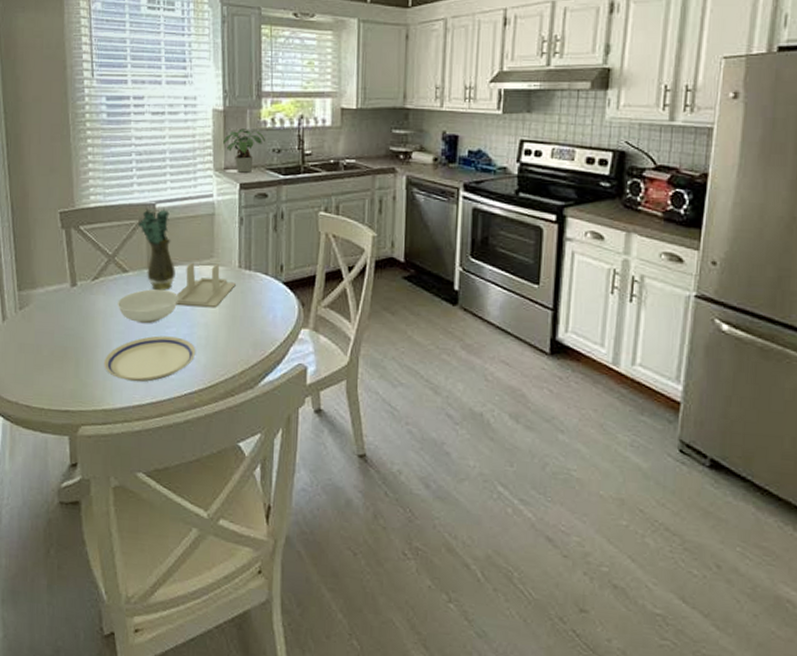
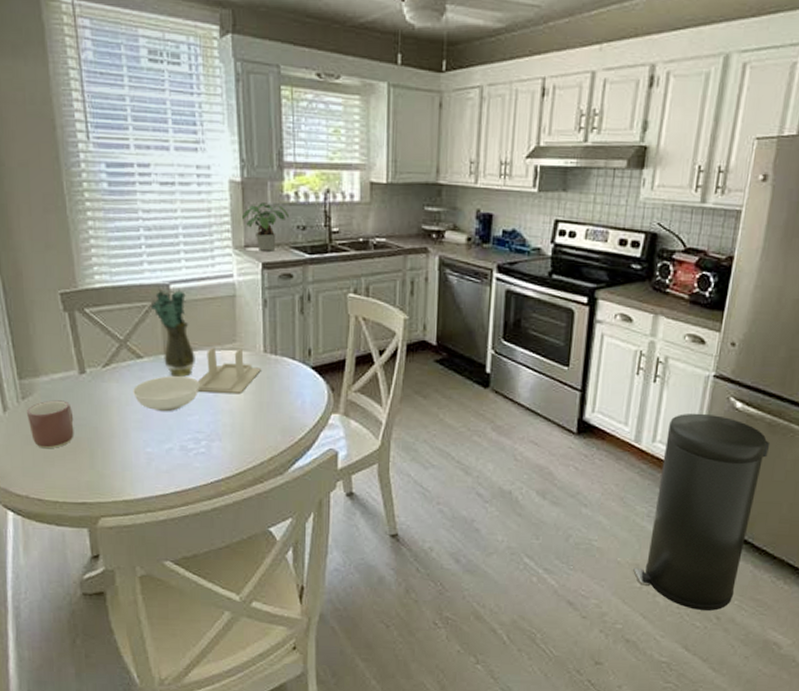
mug: none [22,310,63,357] -> present [26,400,74,449]
plate: present [103,335,196,382] -> none [121,424,221,472]
pedal bin: none [618,335,764,557] -> present [633,413,771,611]

